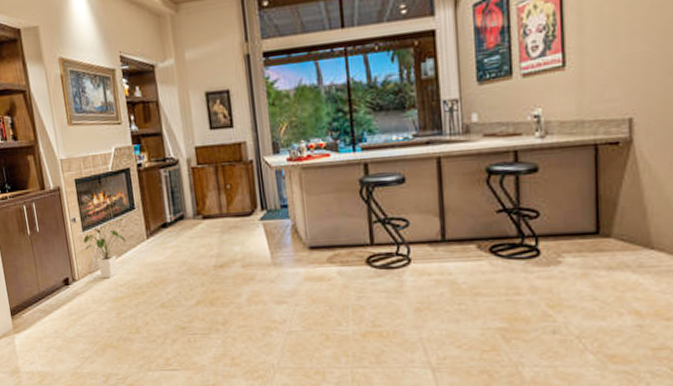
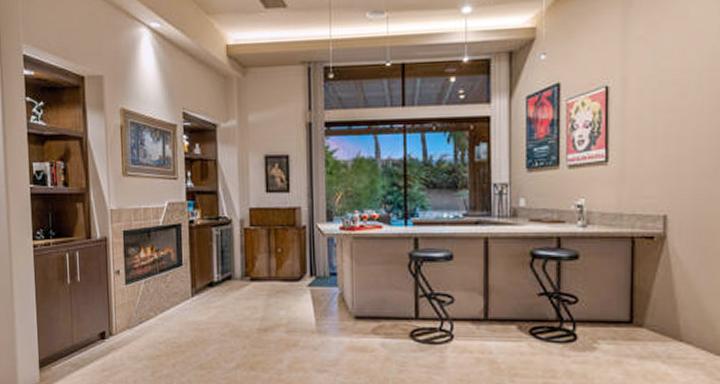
house plant: present [83,227,127,279] -> none [125,281,170,335]

